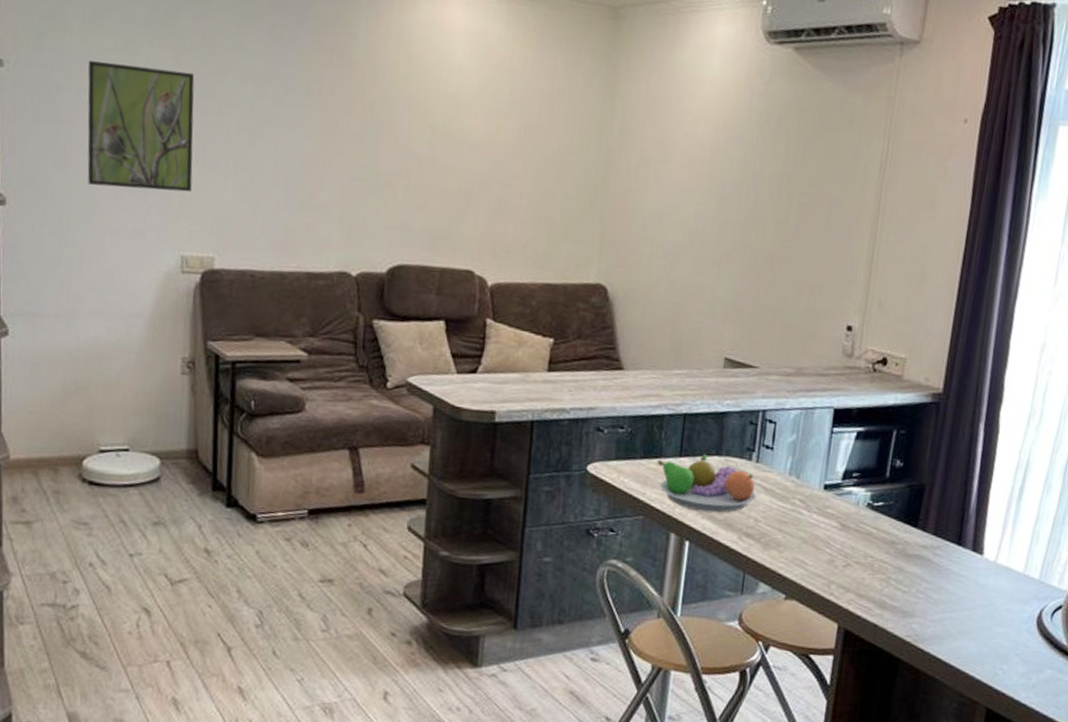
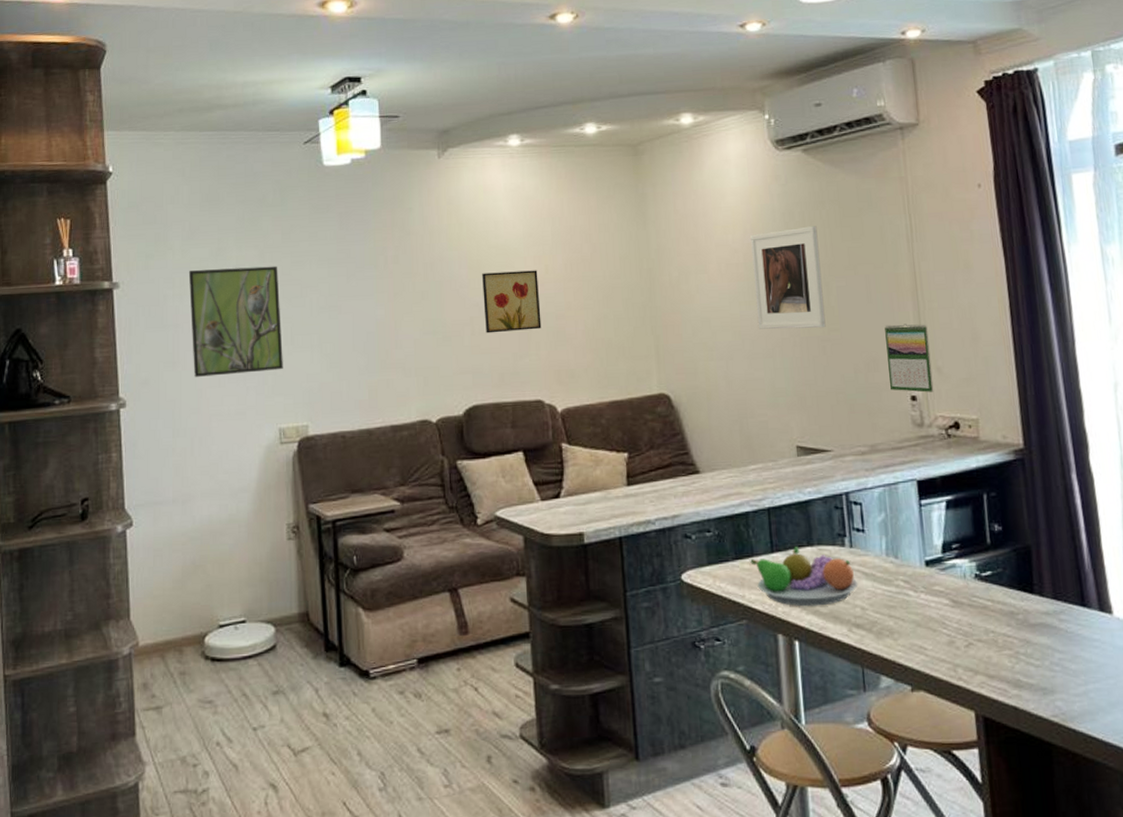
wall art: none [422,123,488,195] -> present [482,270,542,334]
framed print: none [710,131,792,243] -> present [750,226,826,329]
calendar: none [829,250,880,325] -> present [885,324,934,393]

